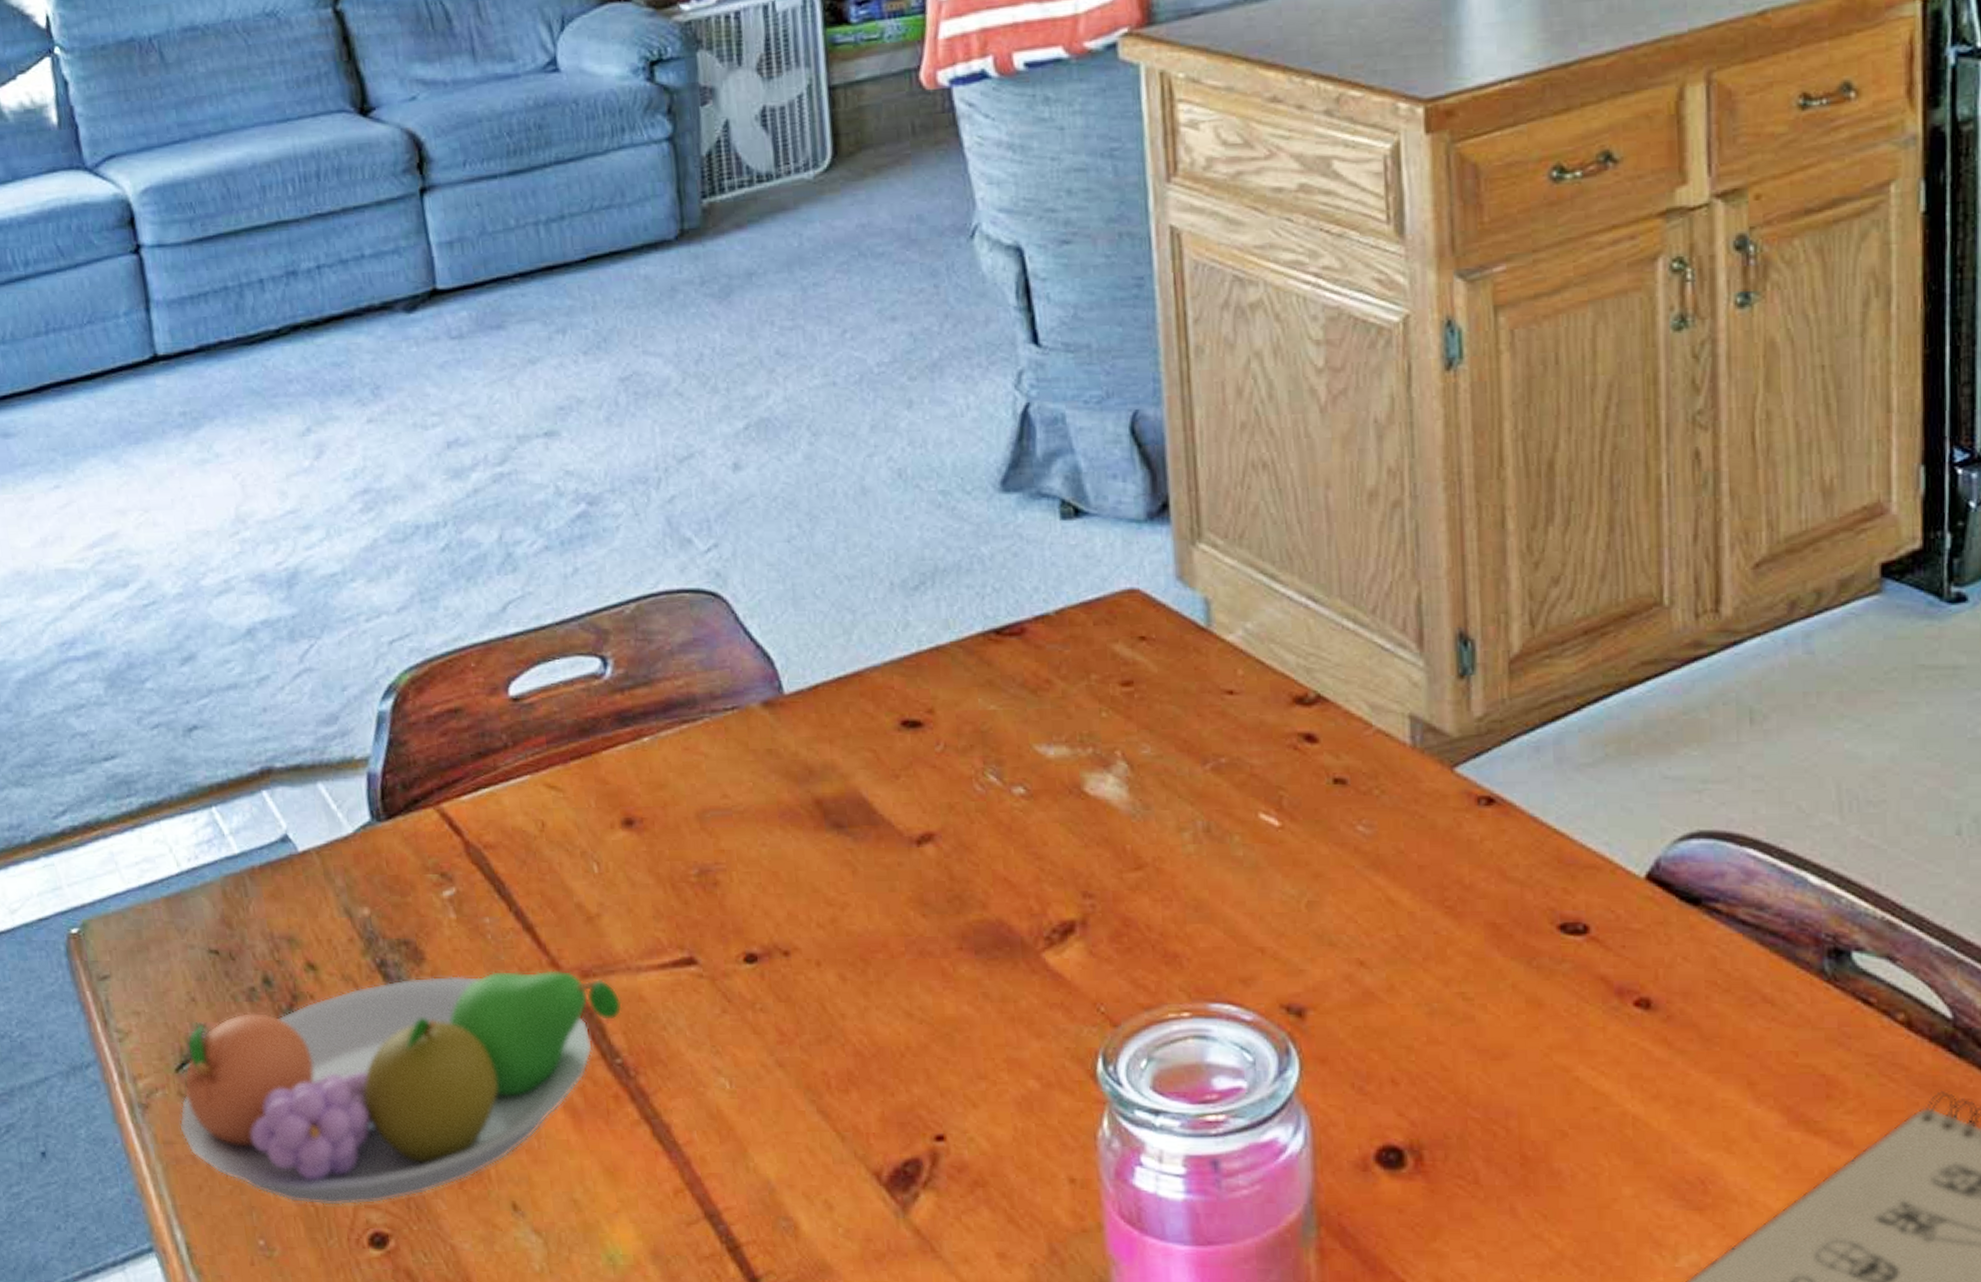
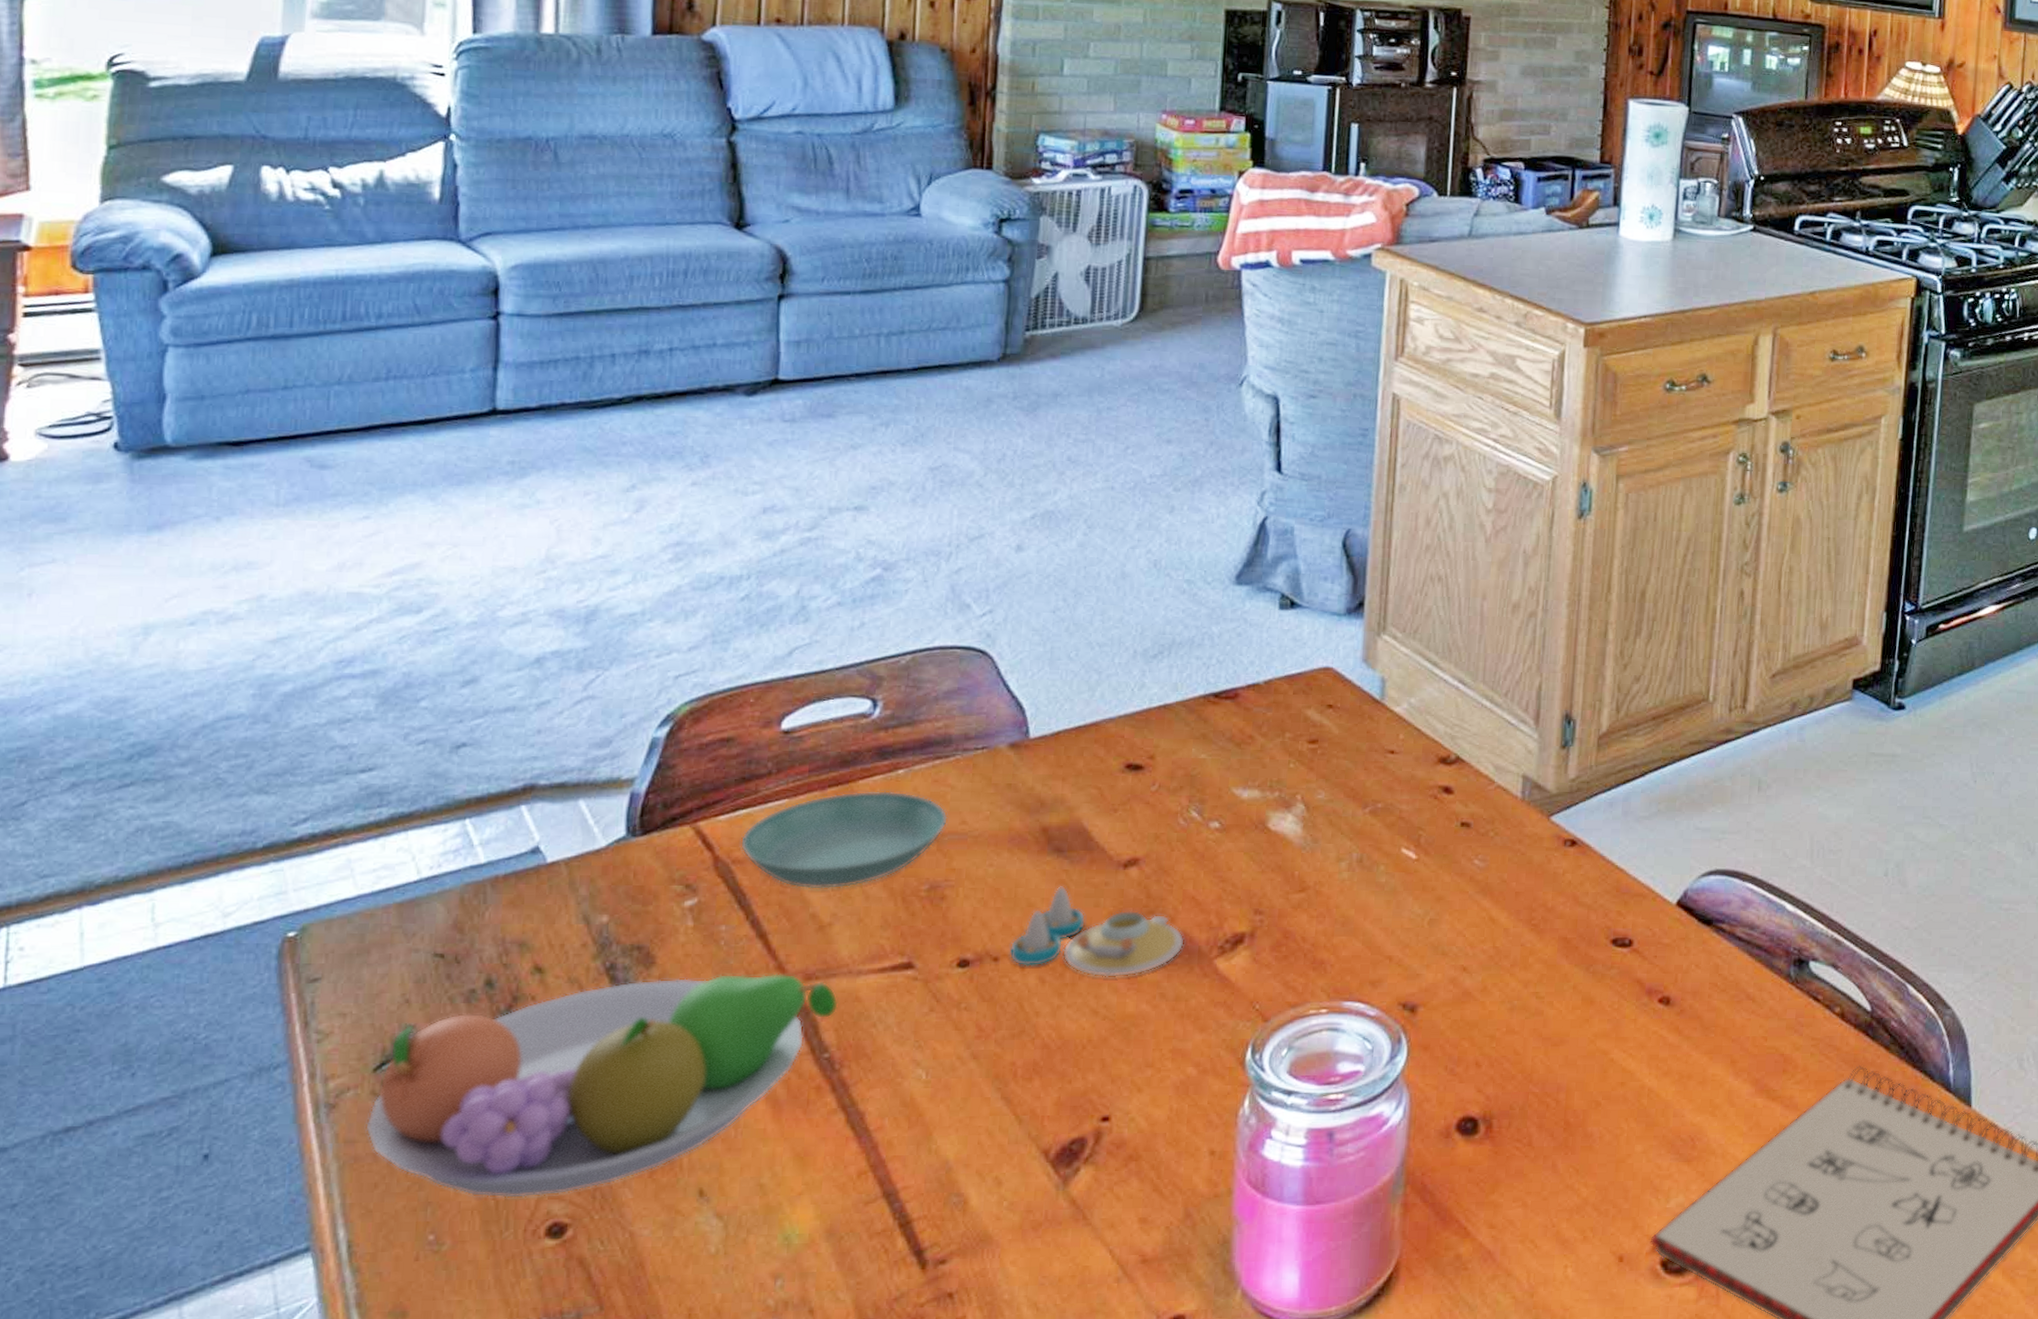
saucer: none [488,762,708,877] -> present [740,791,949,890]
salt and pepper shaker set: none [799,868,1003,974] -> present [1009,886,1184,977]

